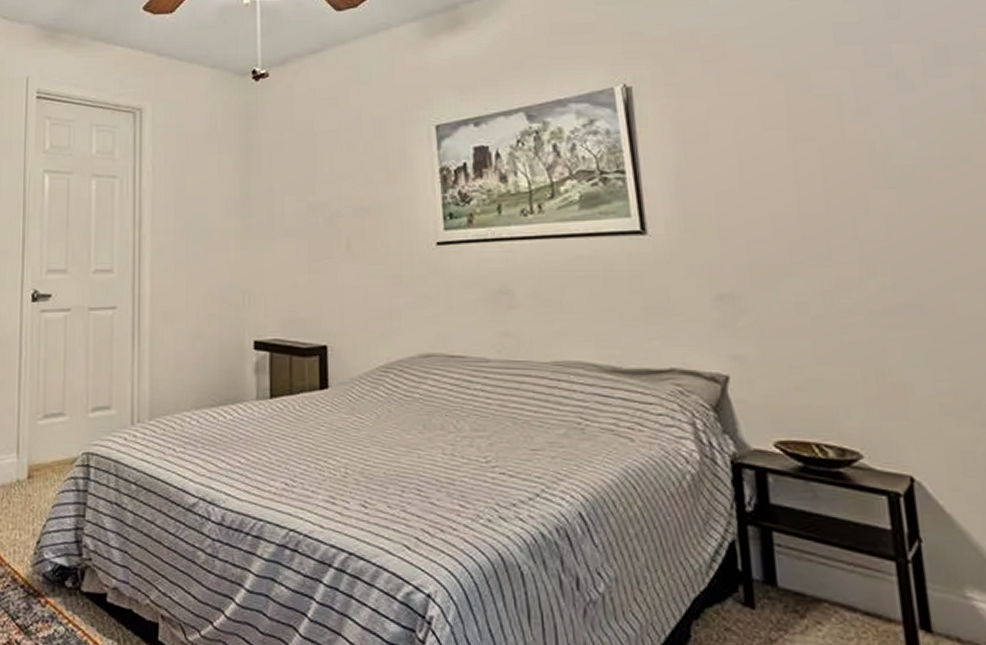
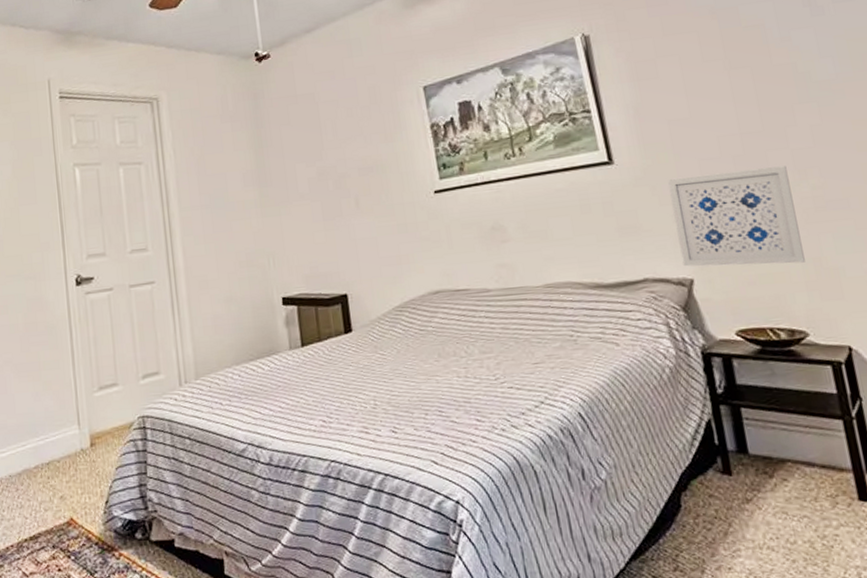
wall art: none [709,258,866,372] -> present [668,166,805,267]

